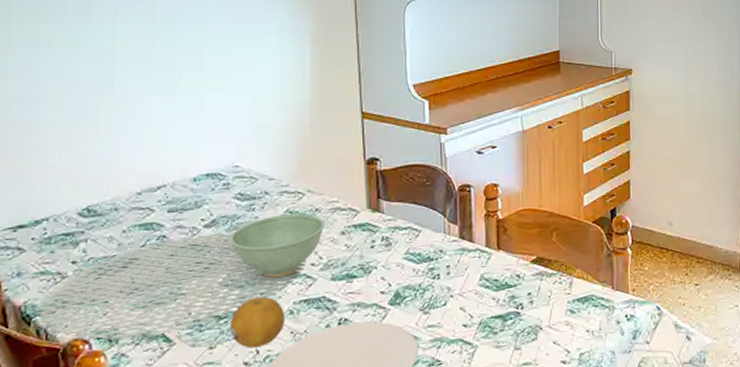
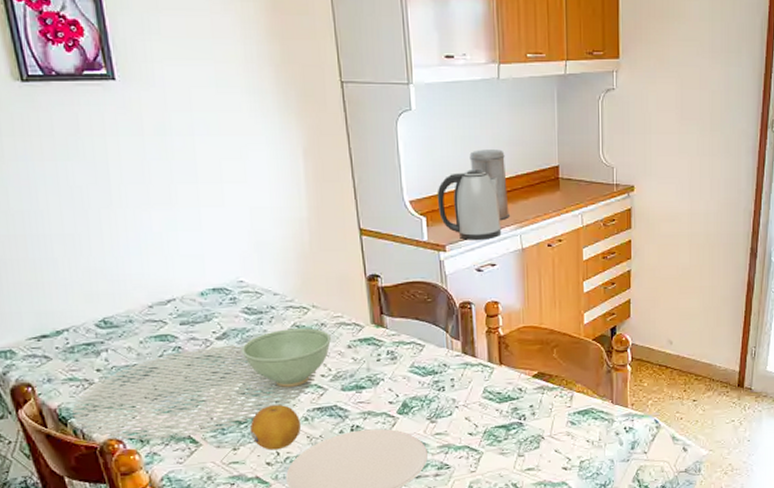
kettle: none [440,54,503,124] -> present [437,169,502,241]
canister: none [473,35,511,103] -> present [469,149,510,220]

